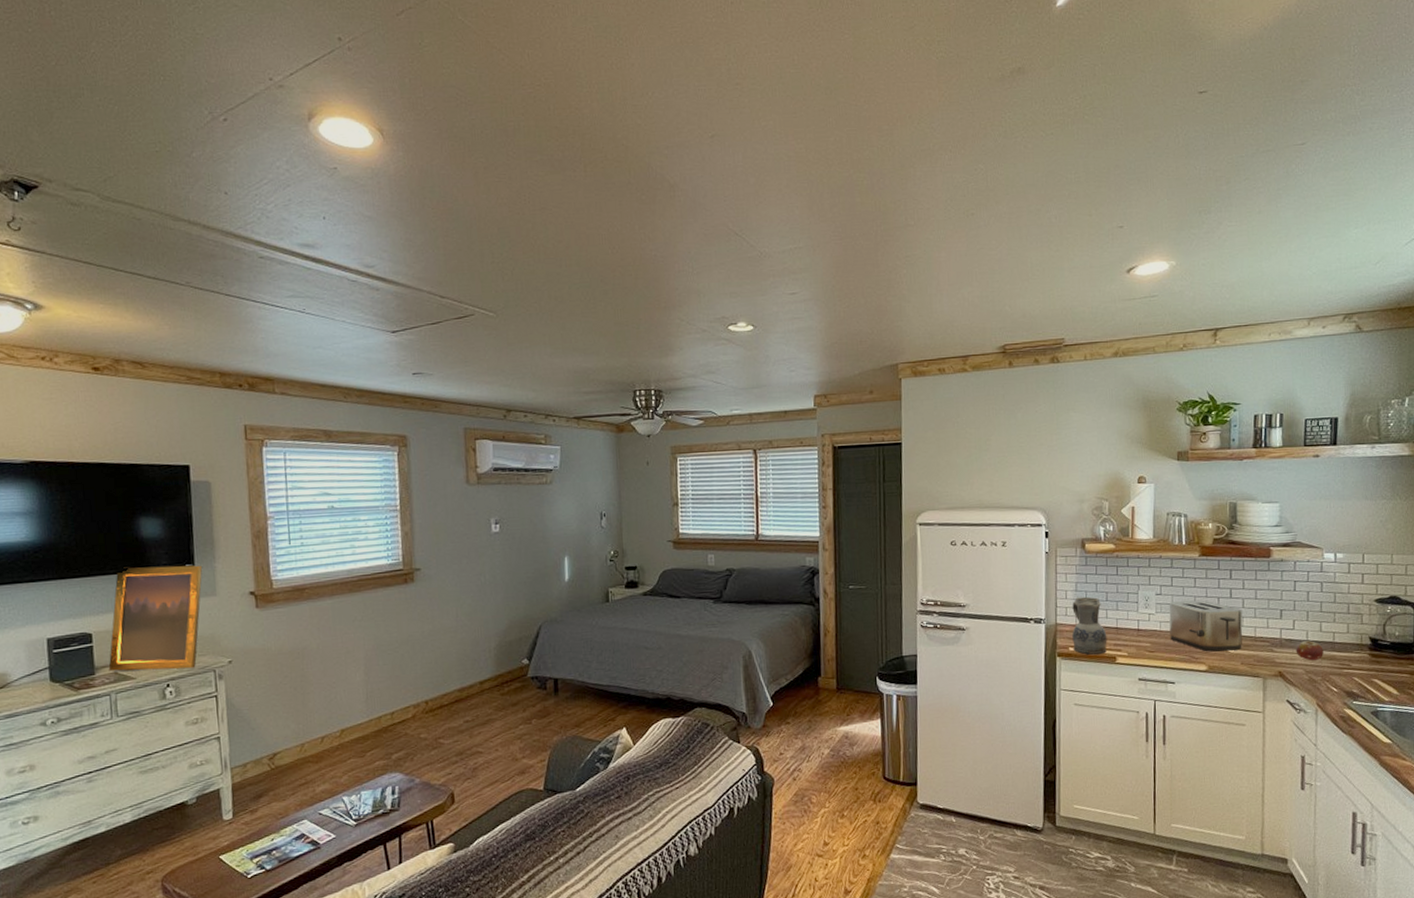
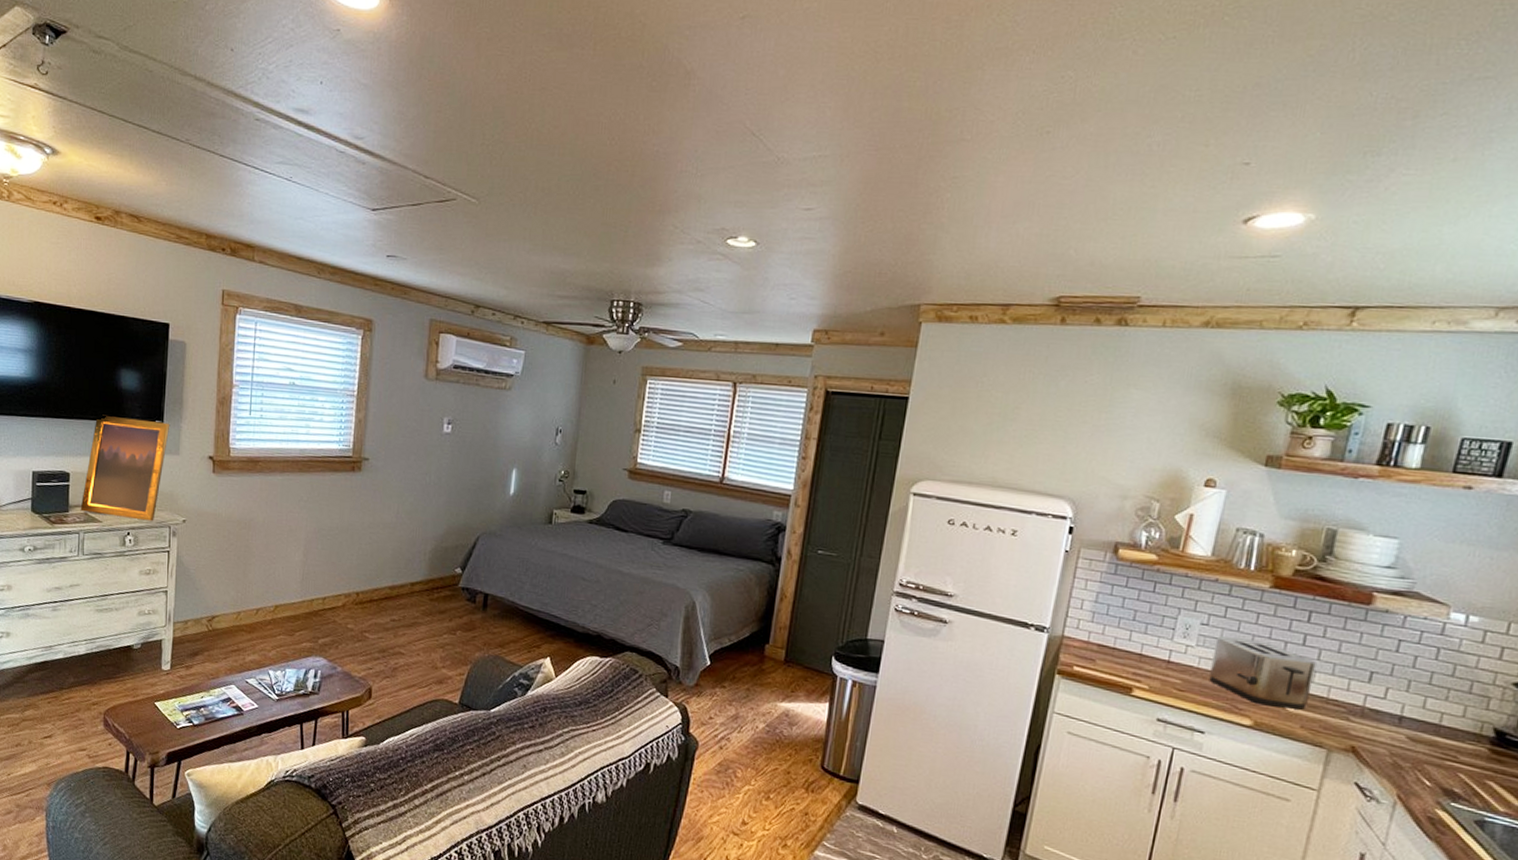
ceramic jug: present [1072,596,1107,656] -> none [1078,609,1126,683]
fruit: present [1296,641,1323,661] -> none [1381,715,1422,743]

